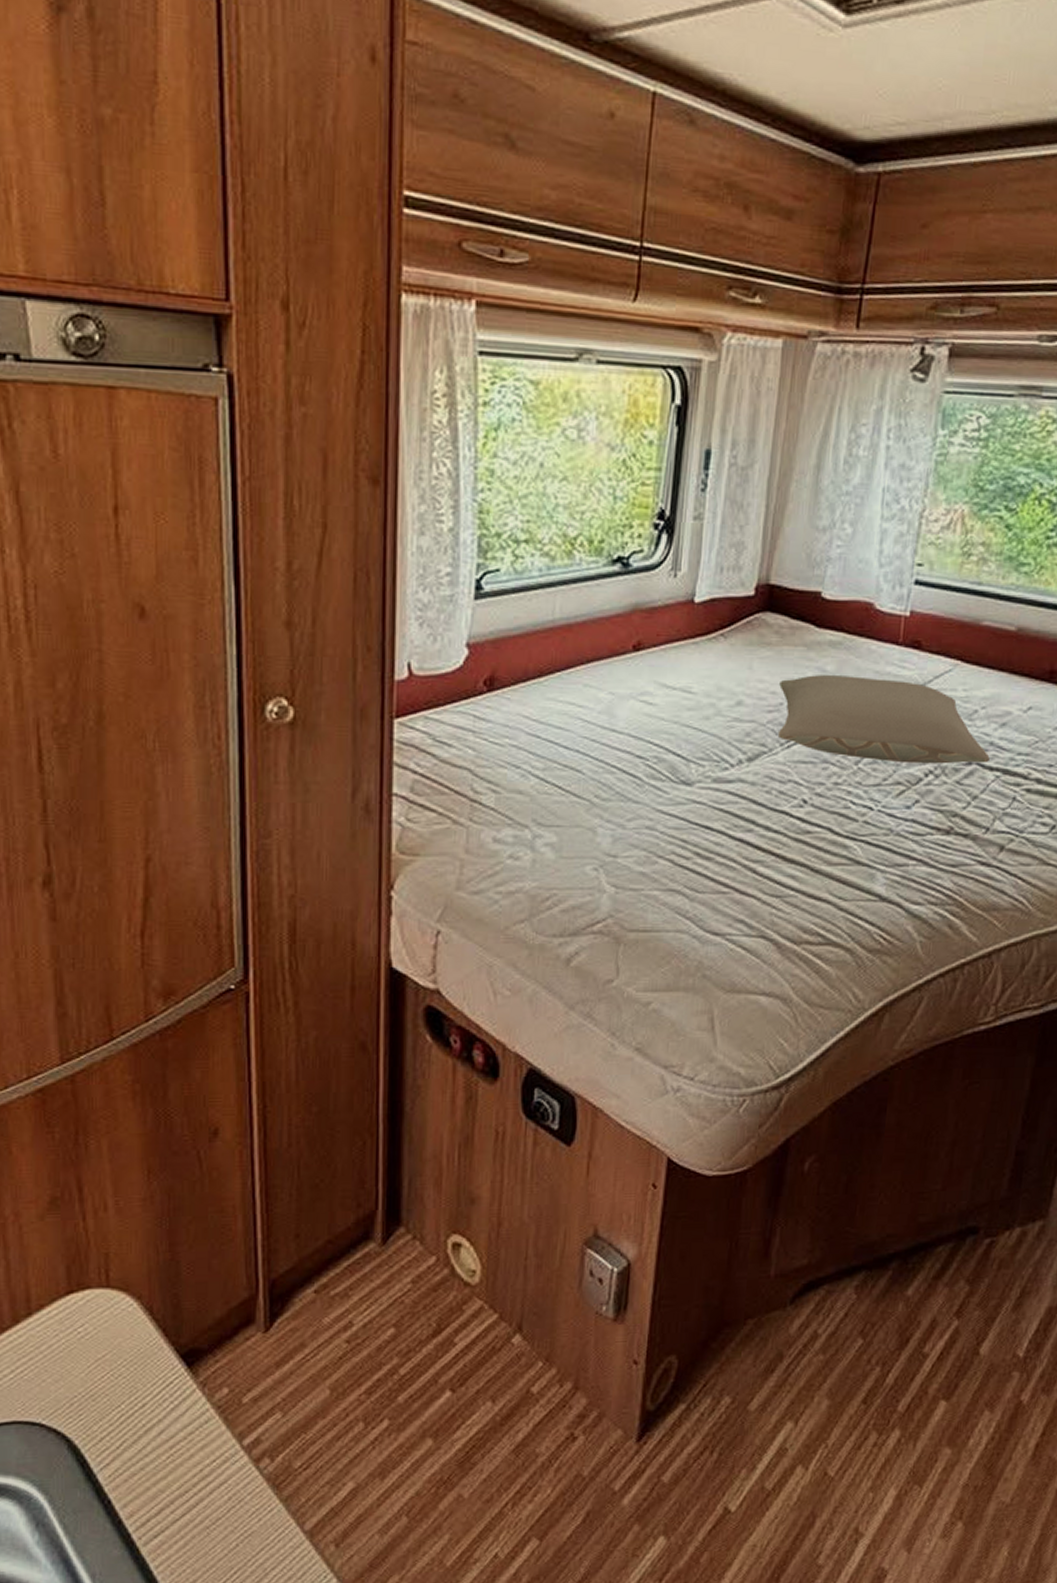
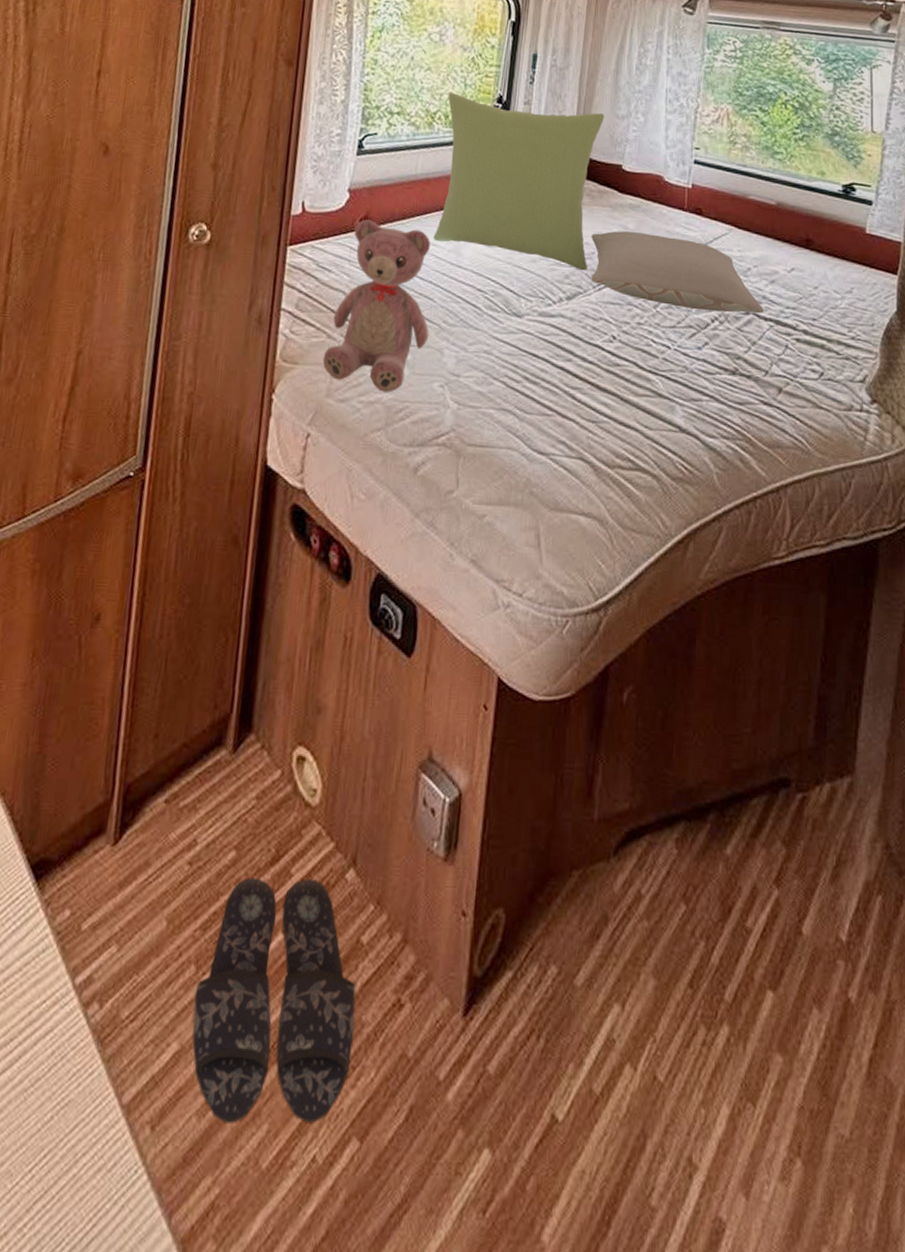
slippers: none [365,1345,529,1537] -> present [192,877,356,1124]
teddy bear: none [449,680,578,880] -> present [322,219,431,393]
pillow: none [579,508,801,725] -> present [433,92,605,270]

